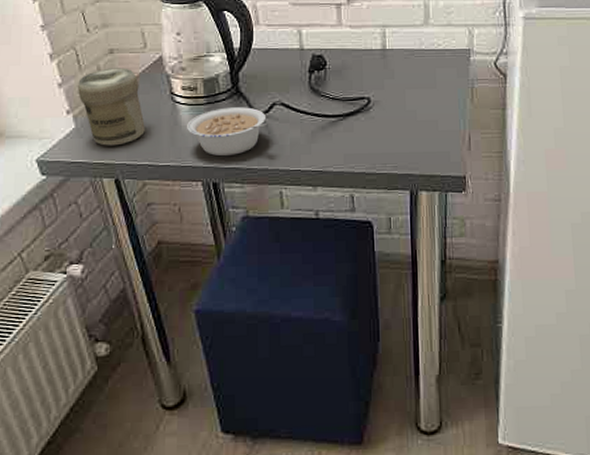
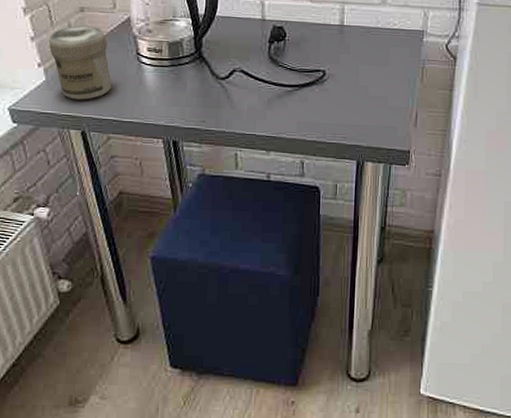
legume: present [187,107,268,156] -> none [151,71,228,116]

